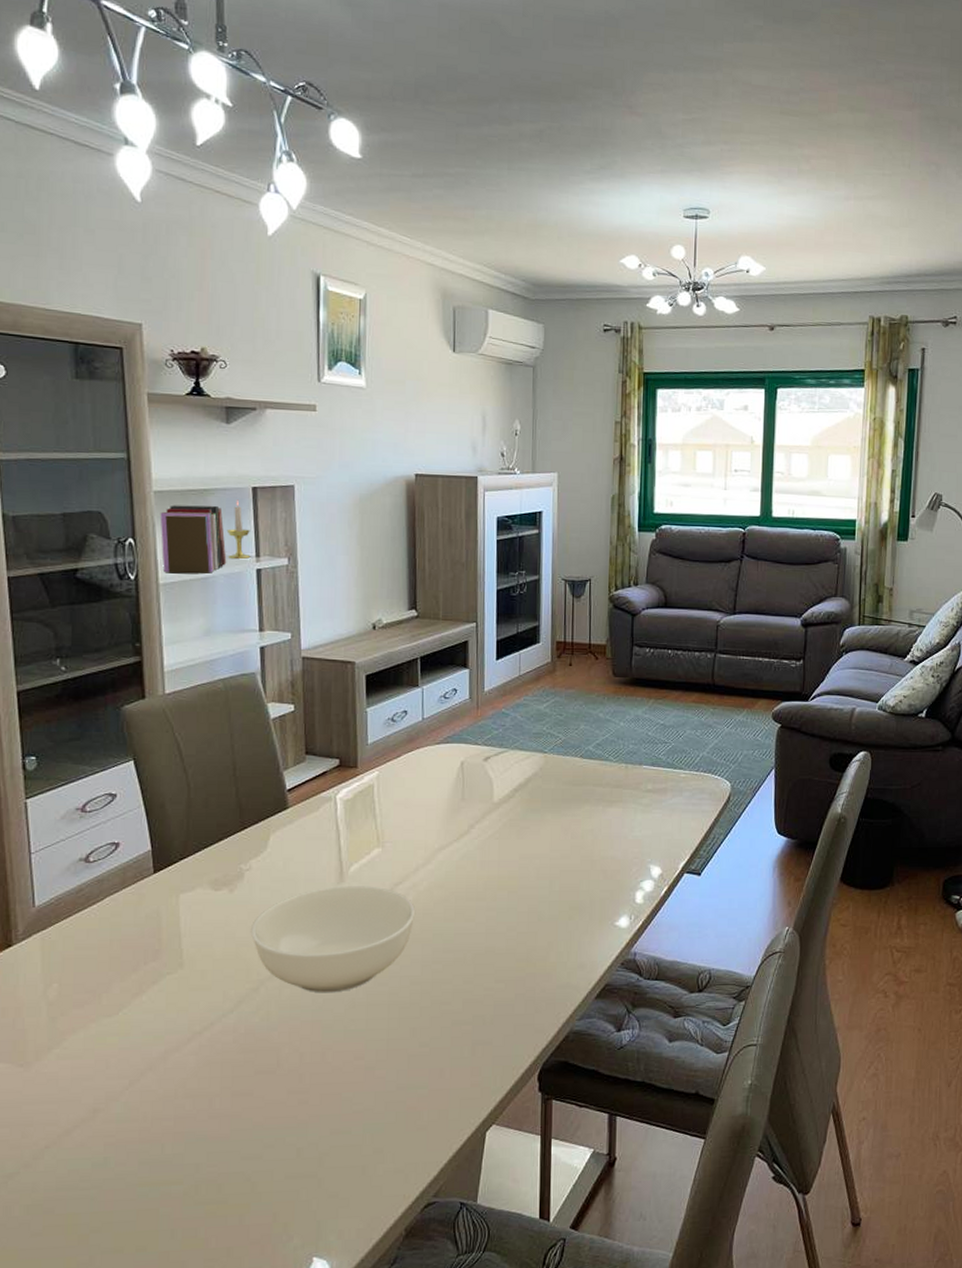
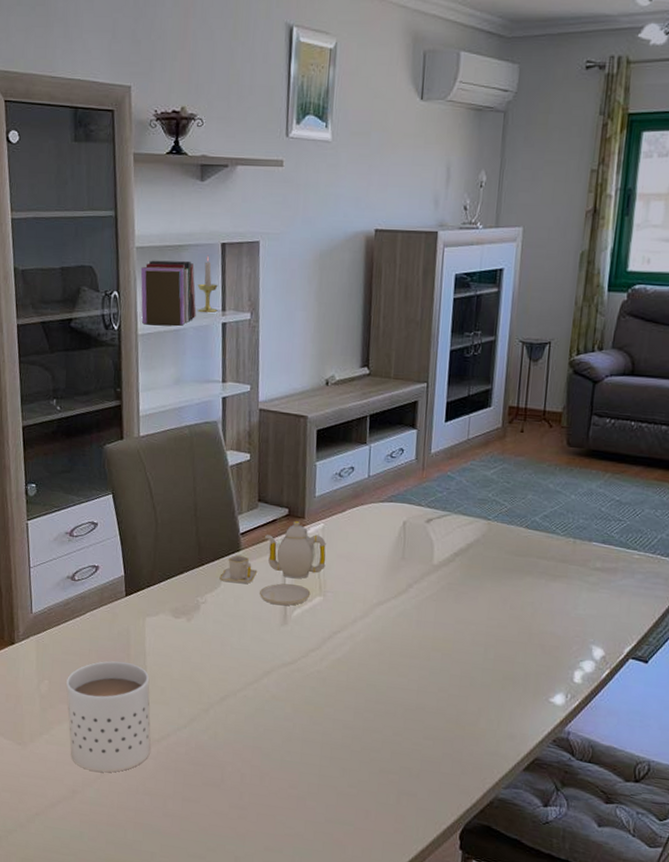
mug: none [80,948,192,1082] -> present [65,661,151,773]
bowl: present [250,886,416,993] -> none [203,627,352,725]
teapot: none [265,770,383,863] -> present [219,520,326,606]

